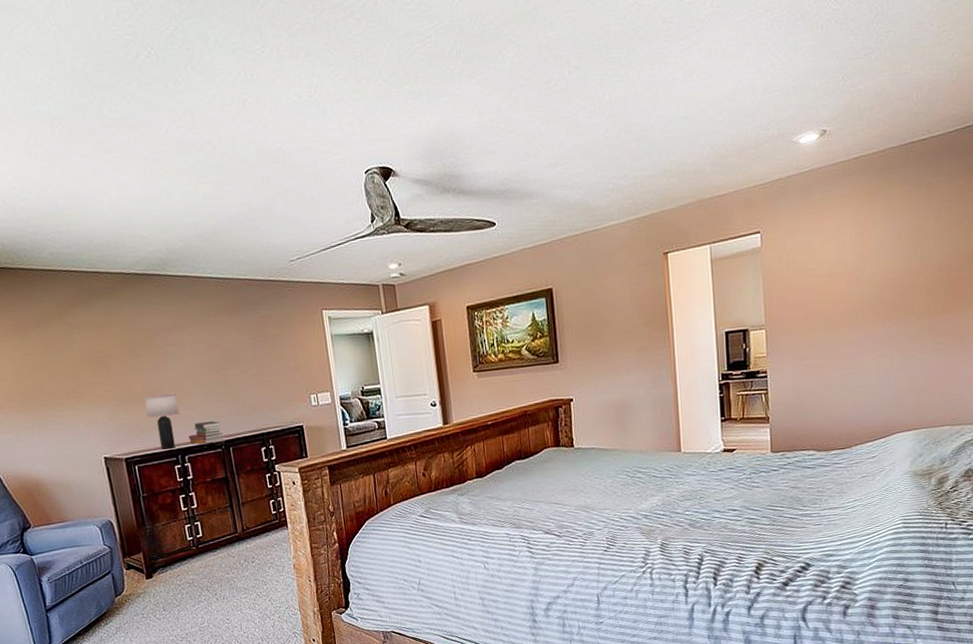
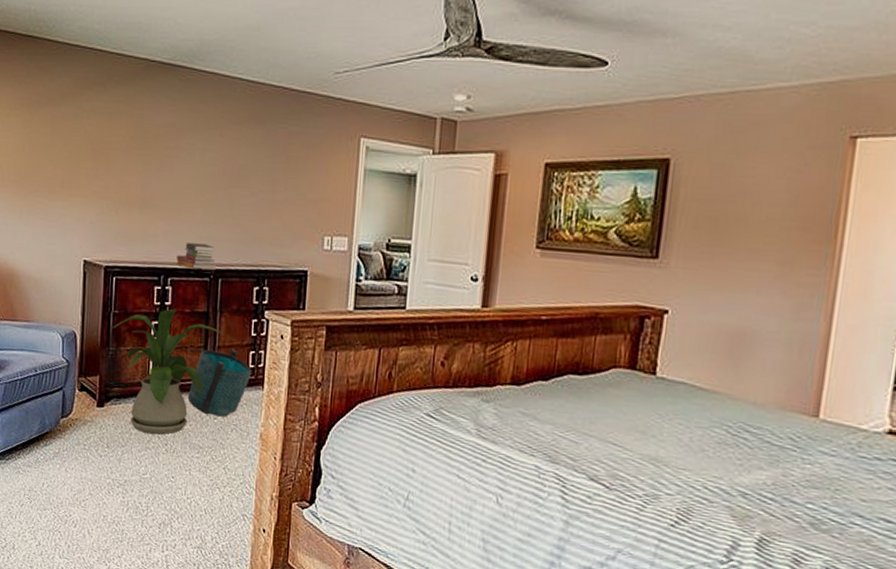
table lamp: present [144,392,180,450] -> none [137,201,174,266]
house plant: none [145,480,243,590] -> present [113,308,223,435]
storage basket: none [225,502,275,561] -> present [187,349,251,417]

